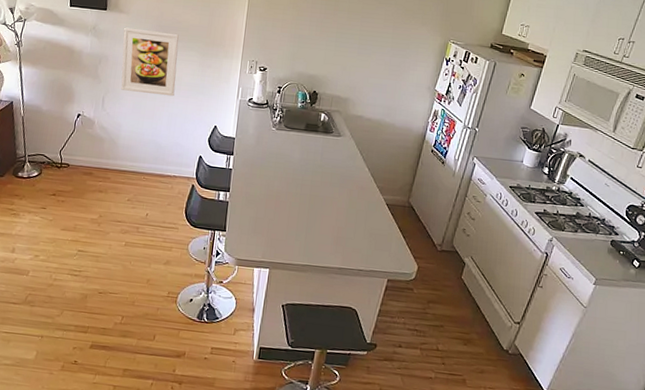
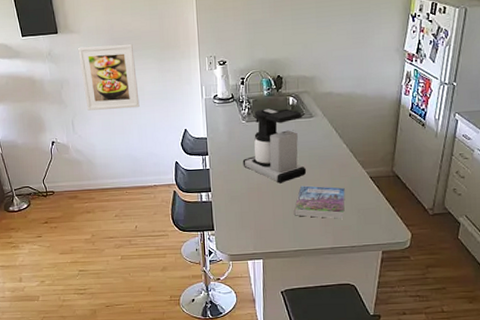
coffee maker: none [265,119,331,196] -> present [242,108,307,183]
book: none [308,201,361,241] -> present [294,185,345,219]

